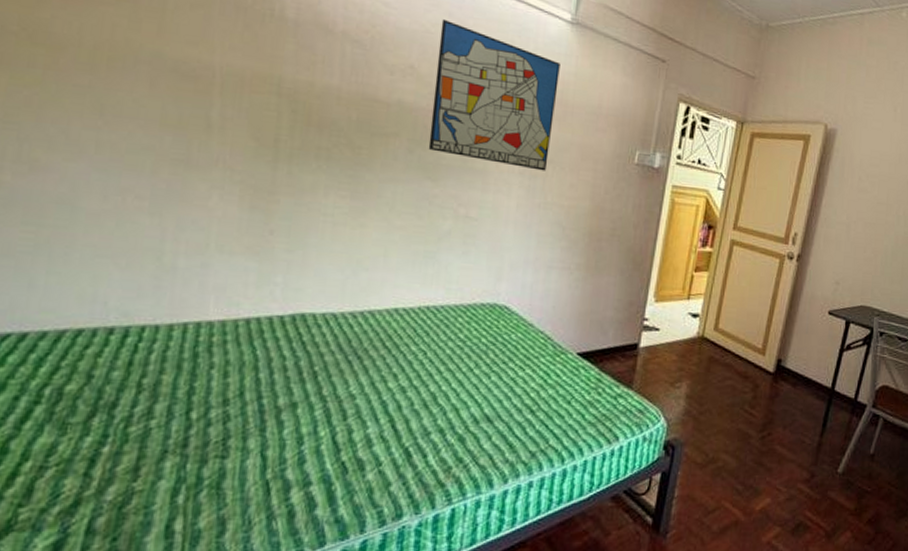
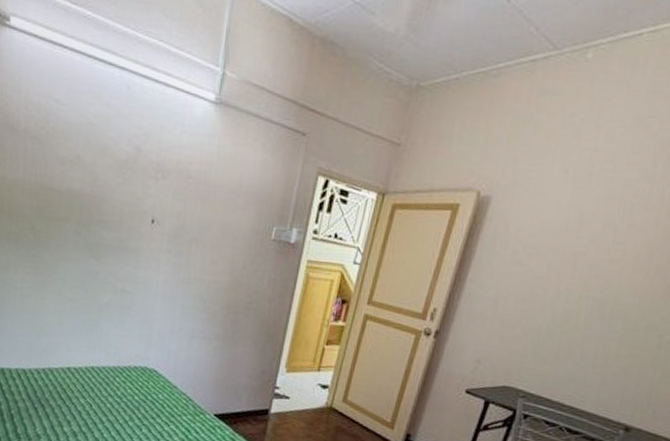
wall art: present [428,18,560,171] -> none [92,110,204,249]

